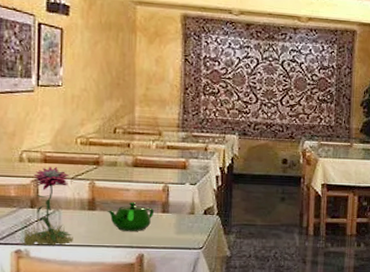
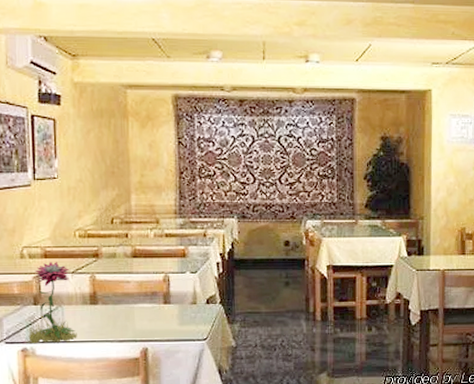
teapot: present [107,201,155,231] -> none [108,293,156,324]

